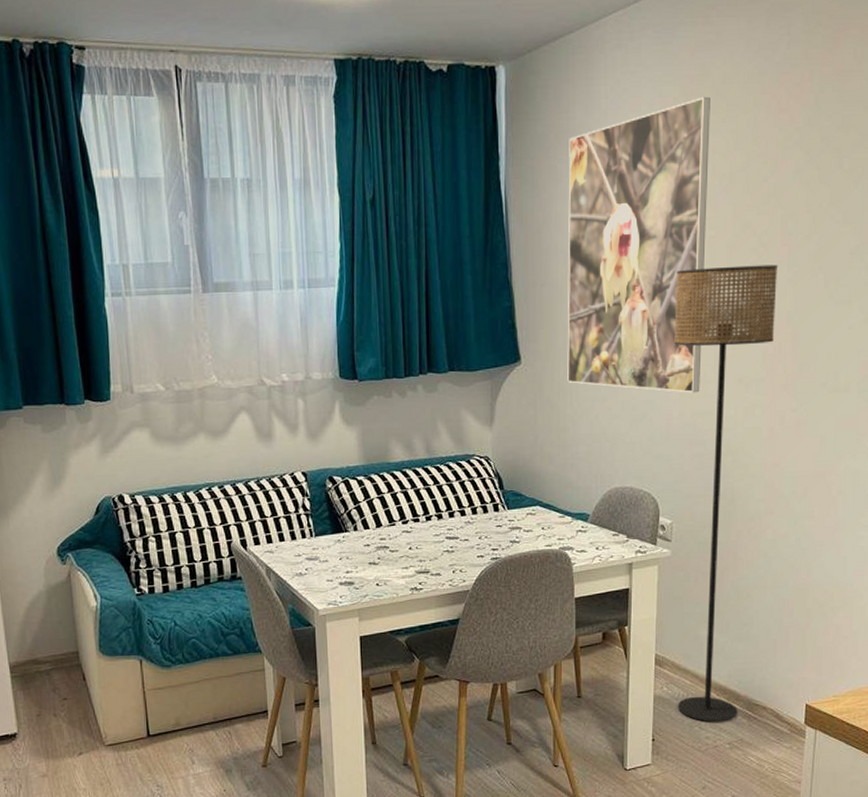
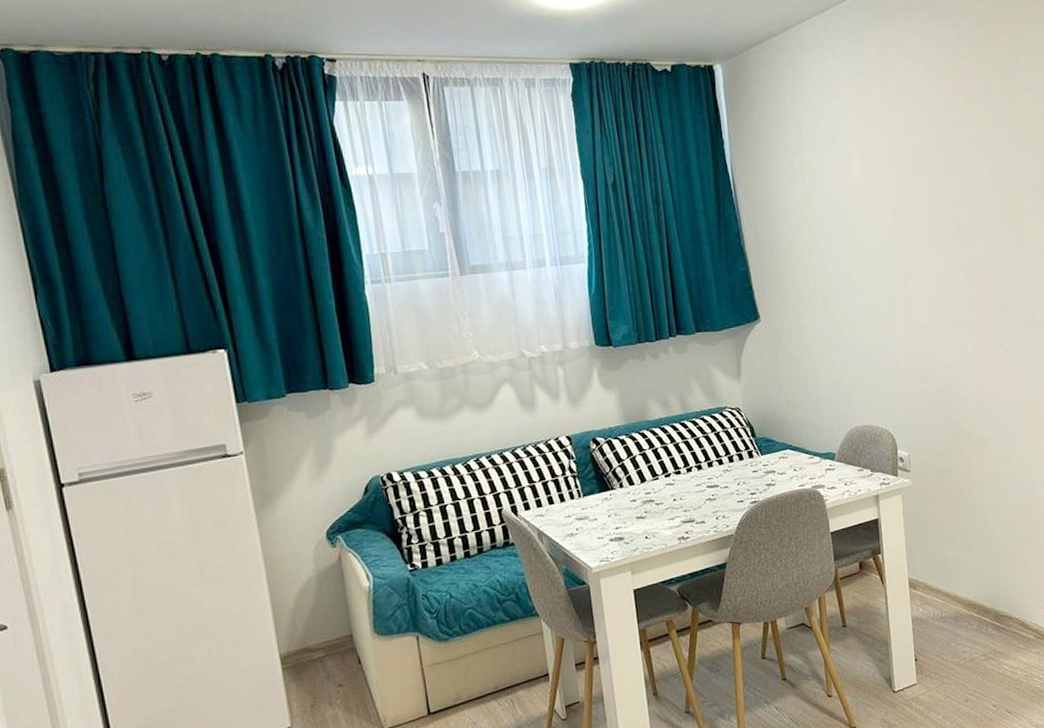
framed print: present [567,96,710,393] -> none [782,84,920,337]
floor lamp: present [674,264,778,722] -> none [887,222,988,637]

